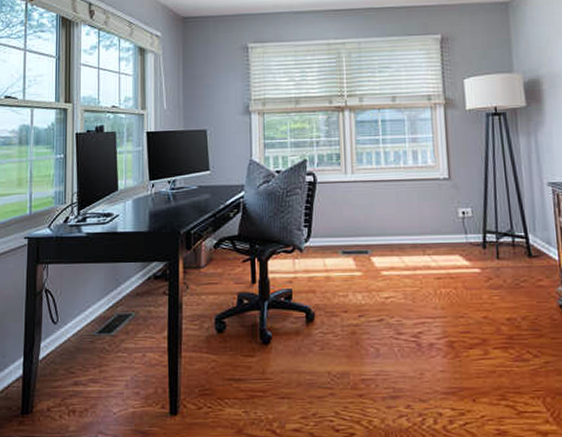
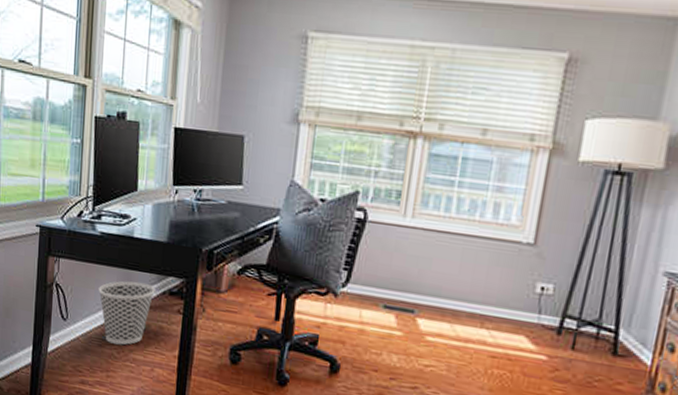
wastebasket: none [87,272,141,337] -> present [98,281,155,345]

